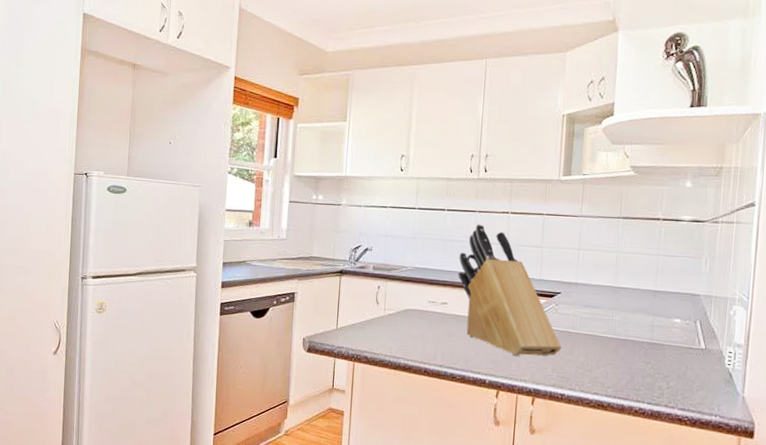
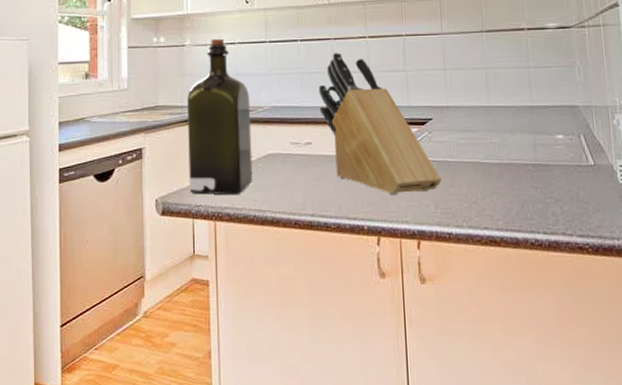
liquor: none [334,201,396,342] -> present [187,38,253,195]

